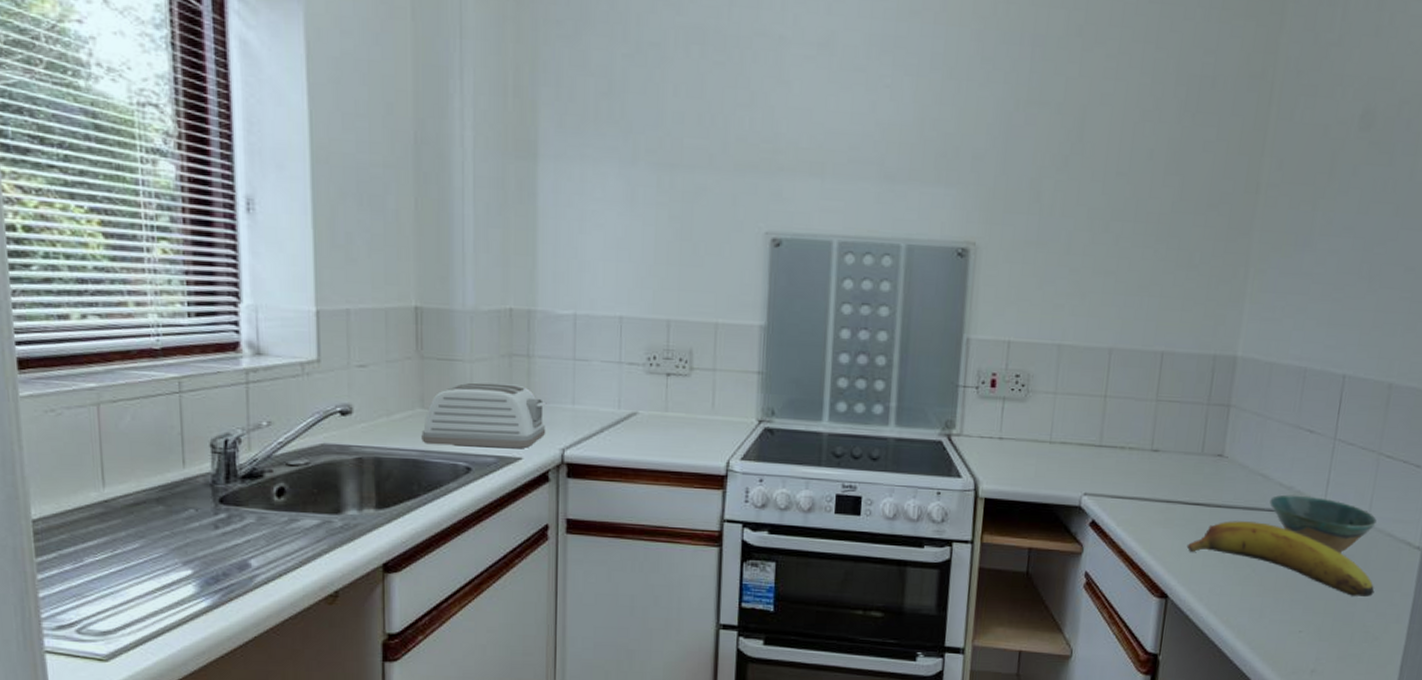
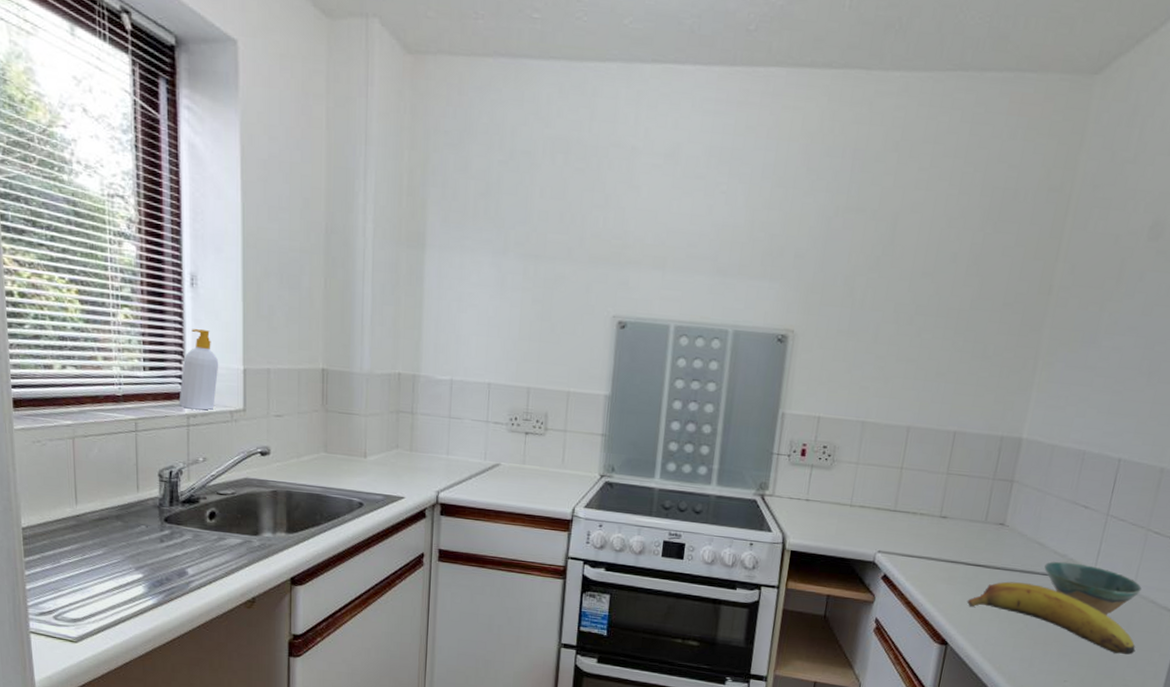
soap bottle: none [234,264,285,363] -> present [179,329,219,411]
toaster: present [421,382,547,448] -> none [324,433,426,489]

